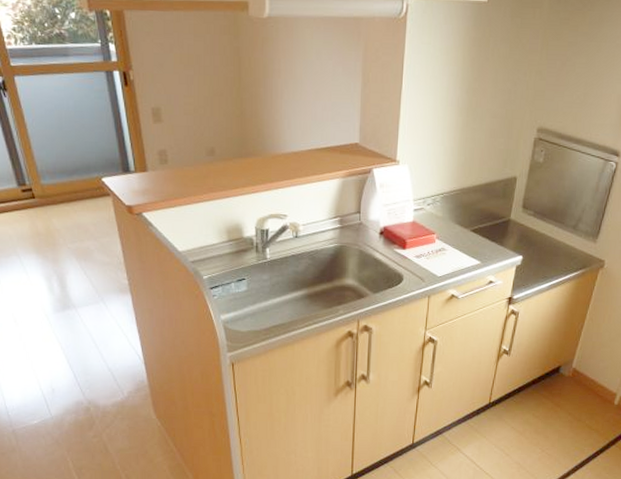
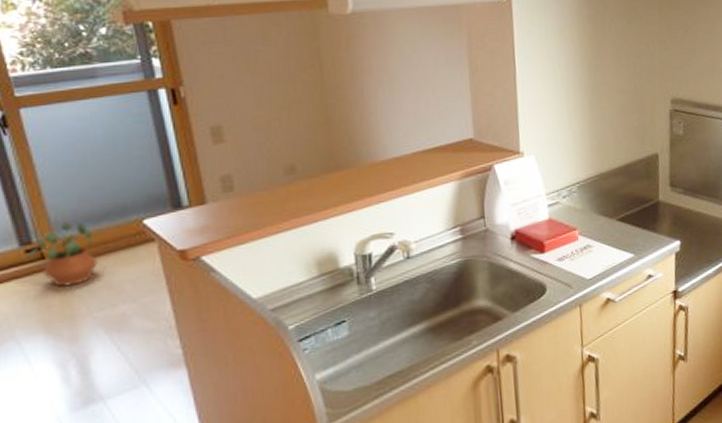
potted plant: none [22,172,71,222] -> present [26,222,98,287]

